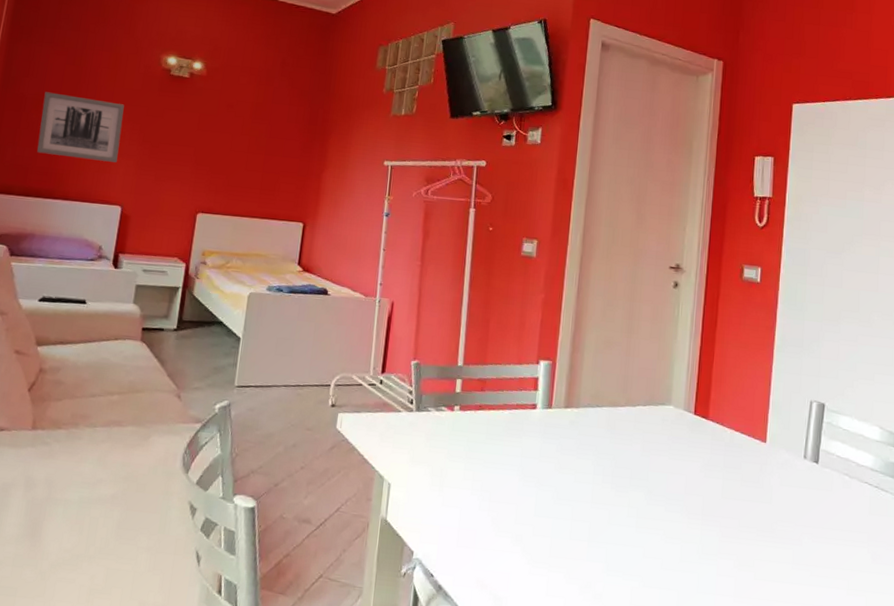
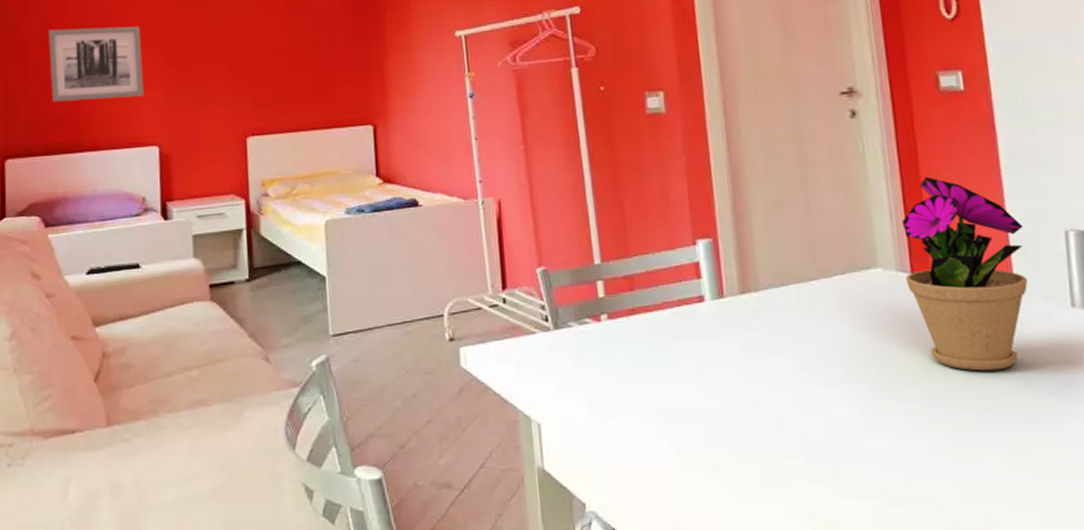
flower pot: none [689,342,782,498] -> present [901,176,1028,371]

